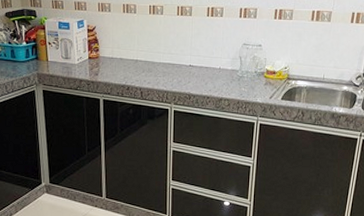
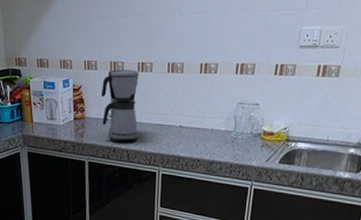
coffee maker: none [115,12,150,80] -> present [102,70,139,142]

